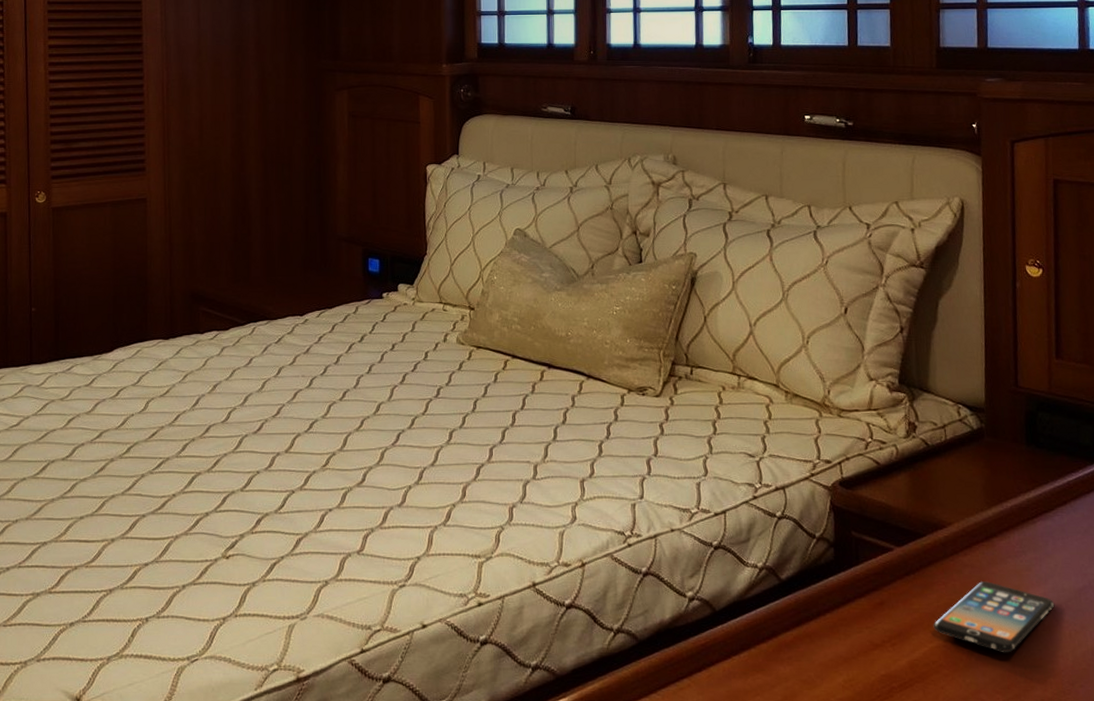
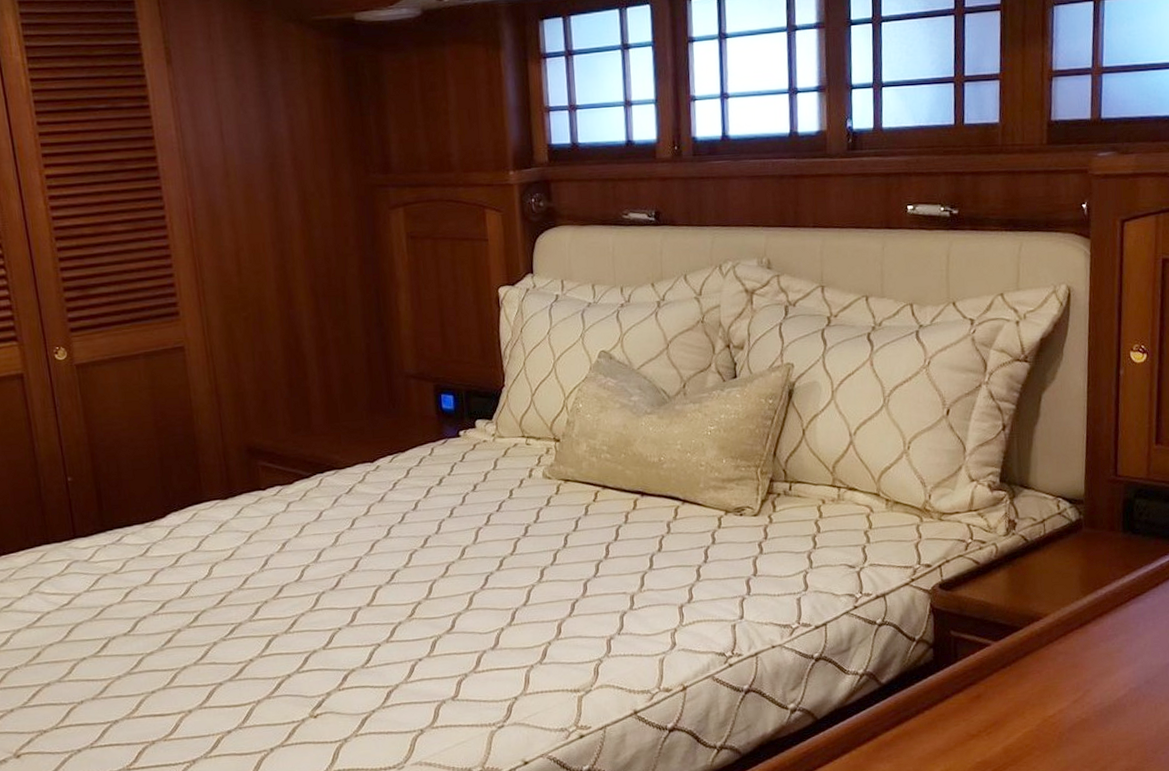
smartphone: present [933,581,1055,652] -> none [1027,666,1143,730]

